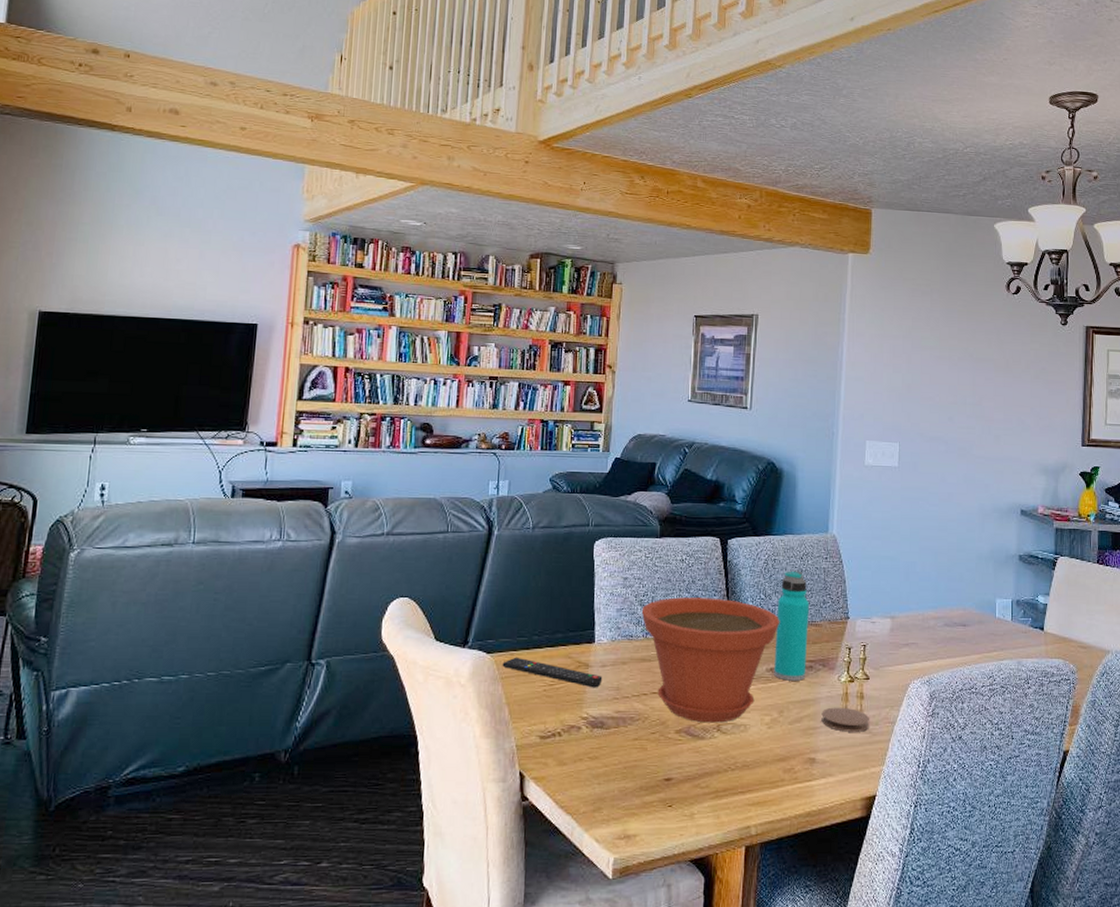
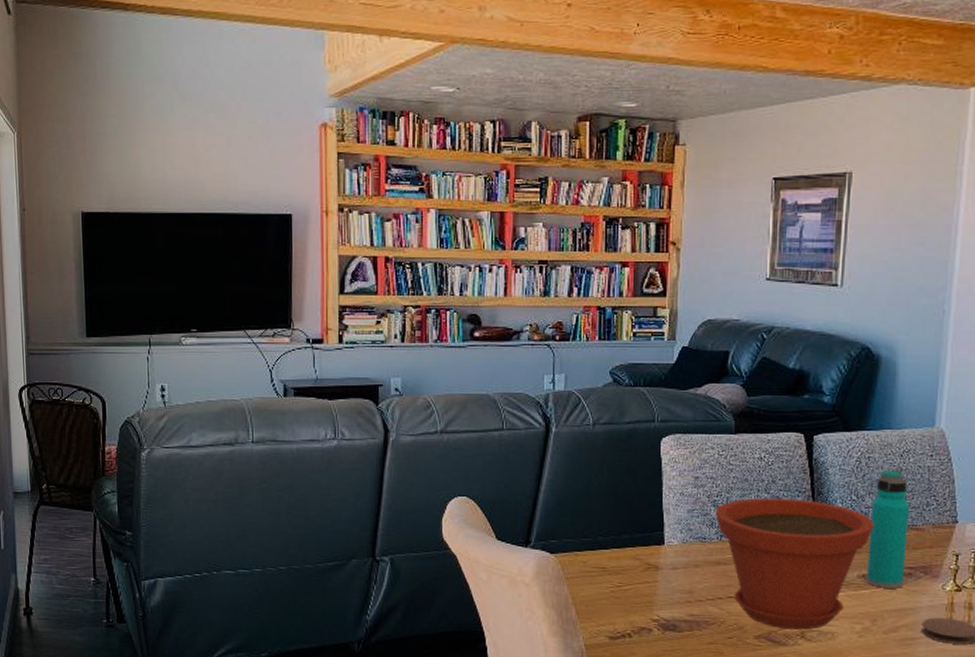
remote control: present [502,657,603,688] -> none [567,557,674,591]

